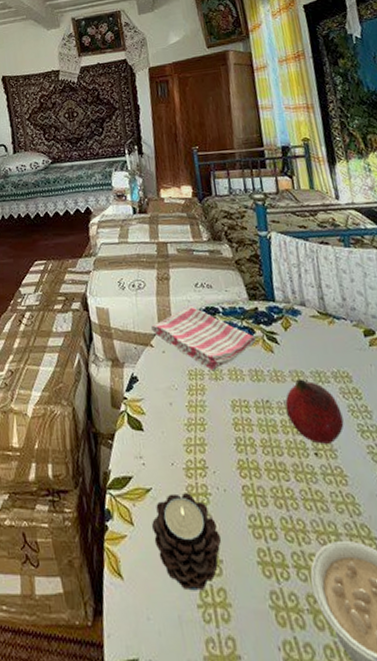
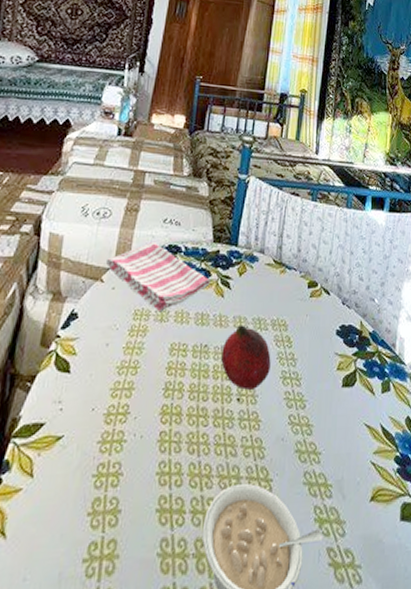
candle: present [152,493,222,591] -> none [52,440,126,545]

